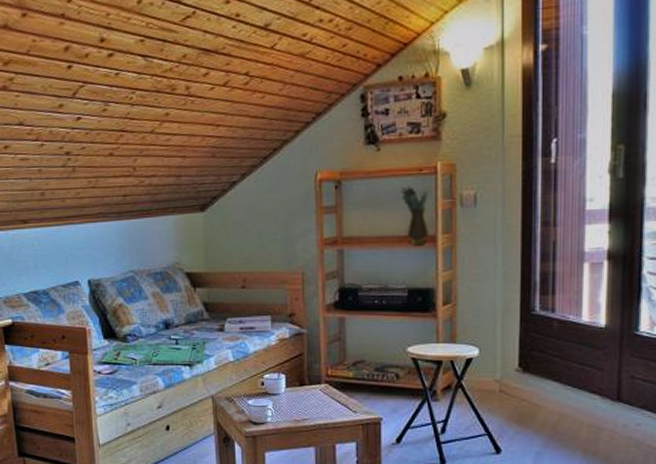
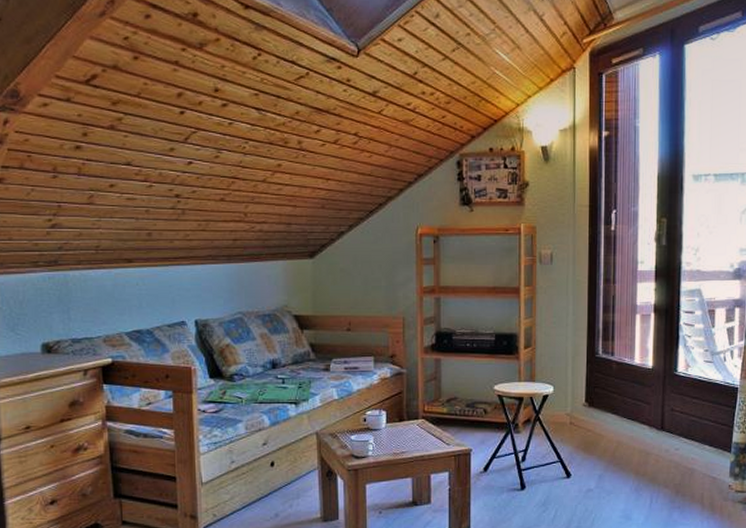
vase: present [401,187,429,246] -> none [490,244,513,296]

